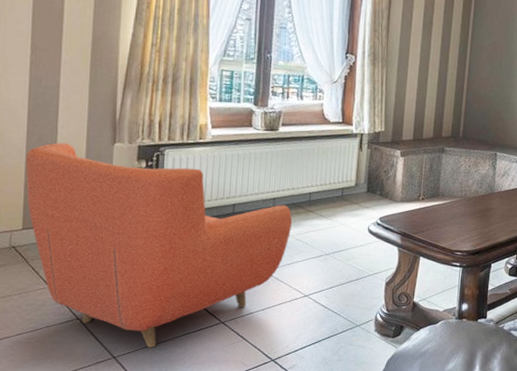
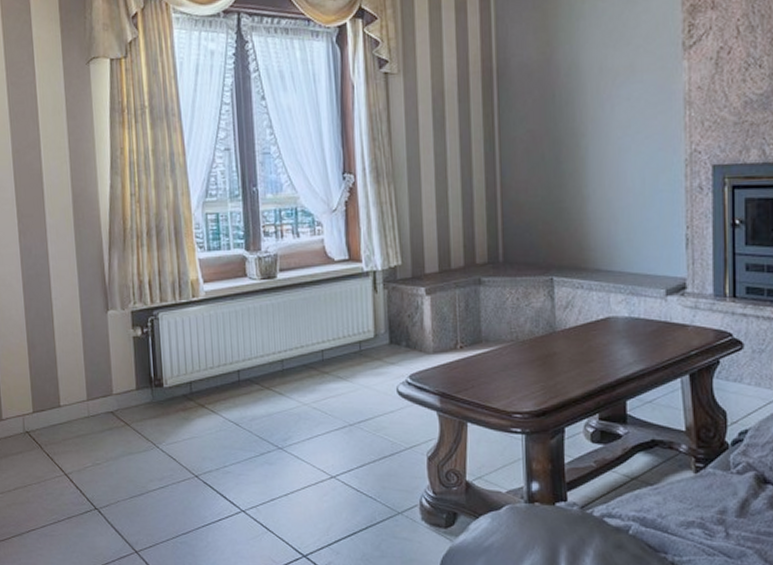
armchair: present [25,142,292,348] -> none [26,315,306,541]

